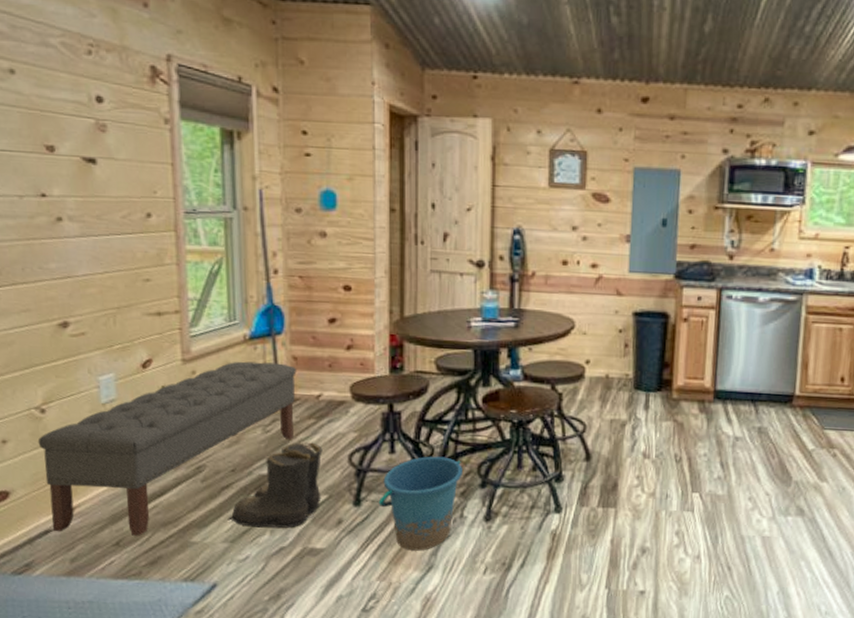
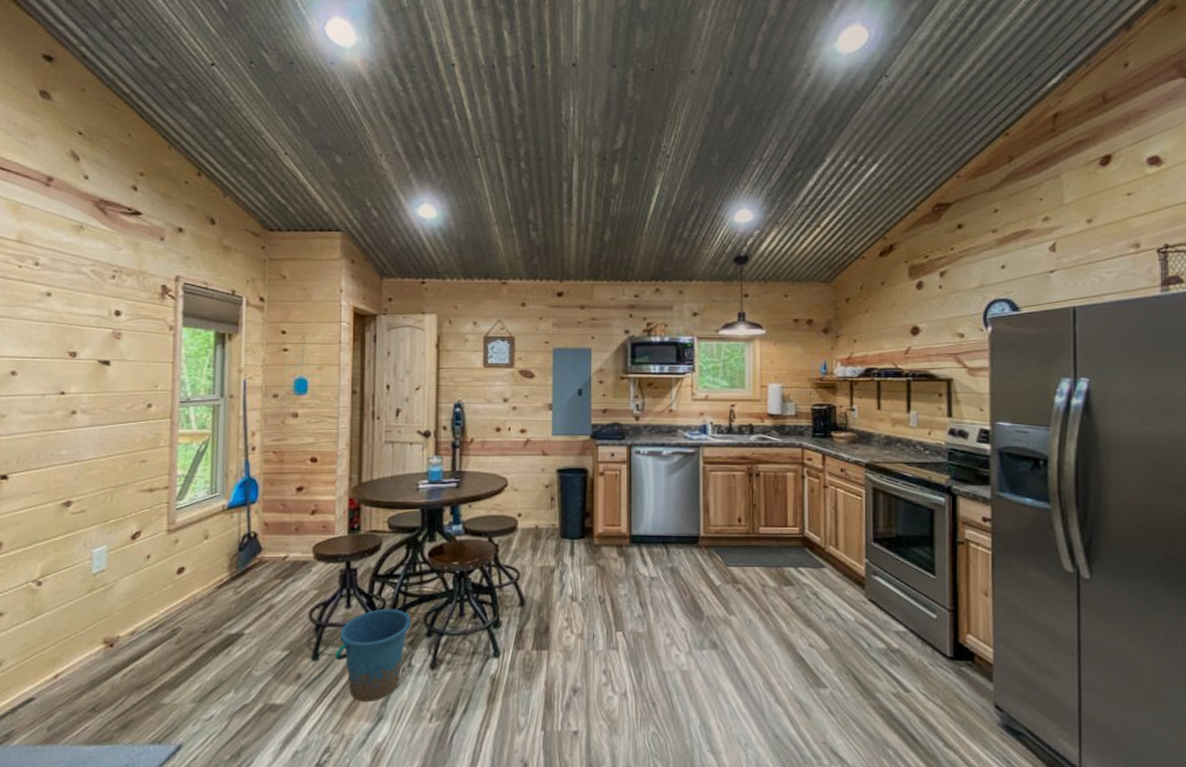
bench: present [38,361,297,536] -> none [31,529,267,700]
boots: present [227,442,323,528] -> none [196,601,286,686]

